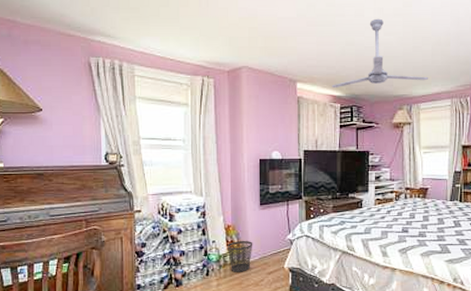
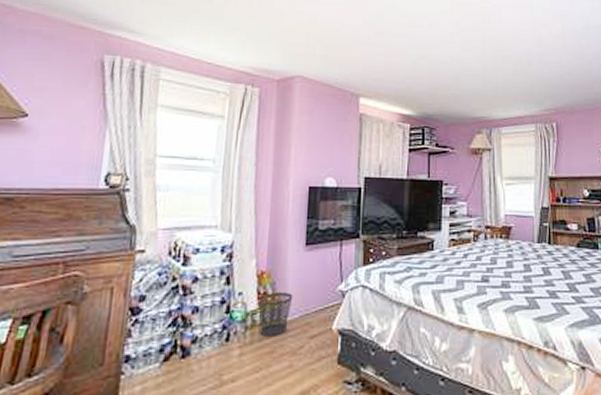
ceiling fan: present [331,18,429,89] -> none [400,32,511,106]

